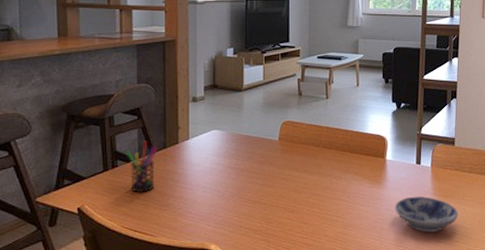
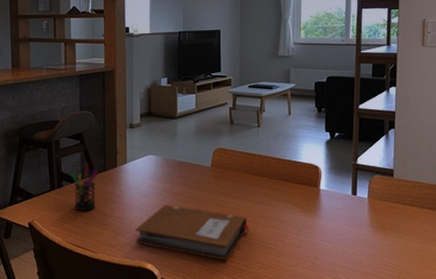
notebook: none [198,181,318,237] -> present [135,205,250,261]
bowl: present [395,196,459,233] -> none [329,227,399,266]

